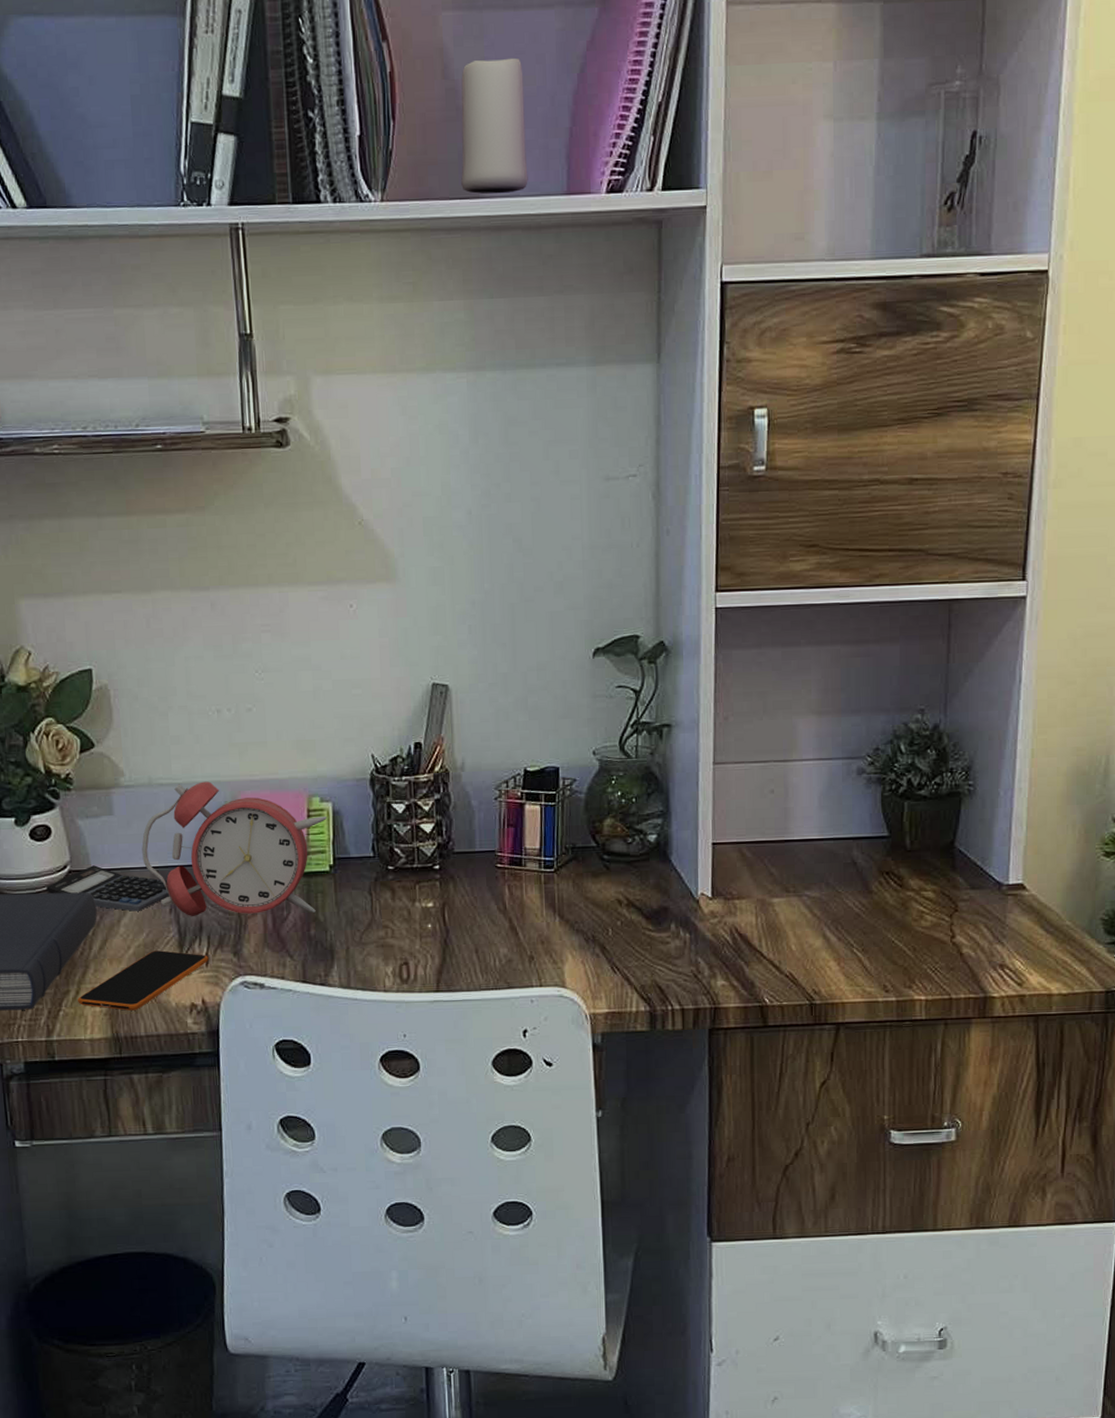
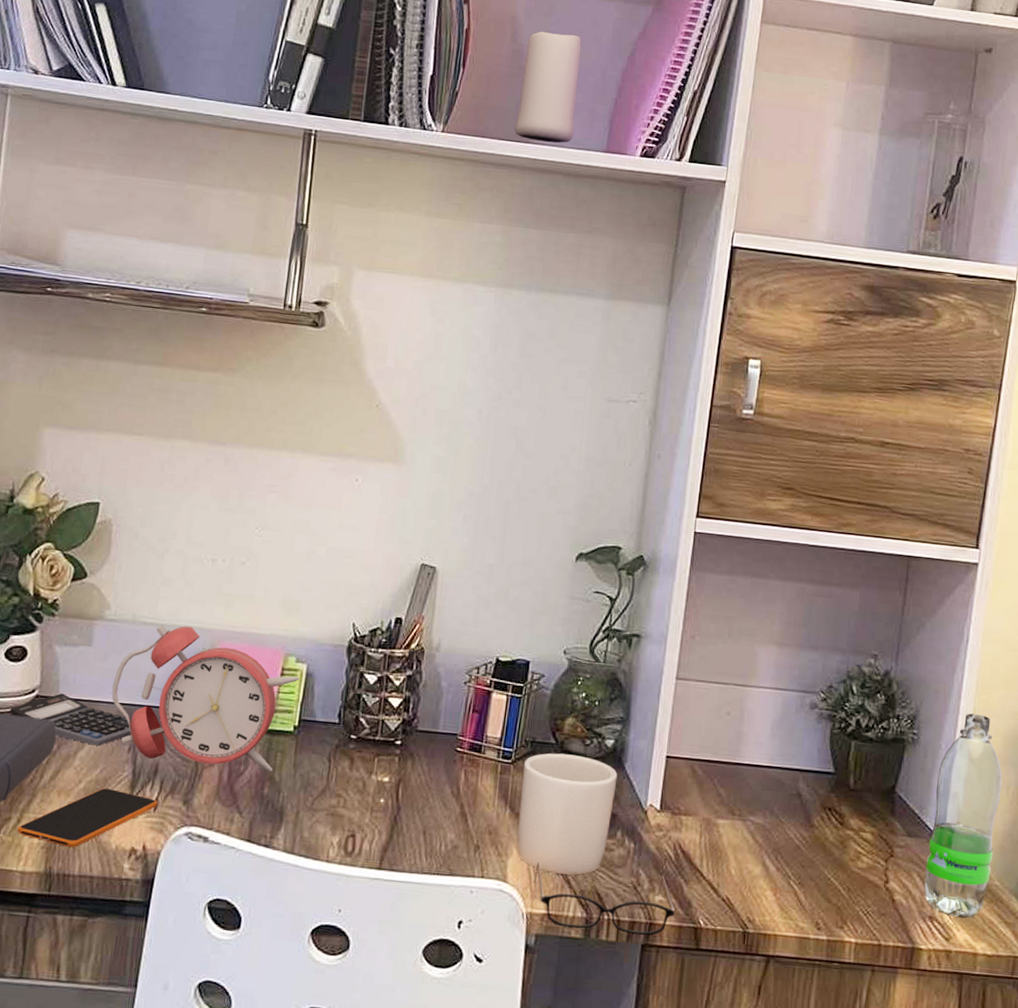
mug: none [567,854,665,973] -> present [517,753,618,875]
eyeglasses: none [592,960,739,1023] -> present [533,862,676,936]
bottle: none [992,755,1067,962] -> present [924,713,1002,918]

